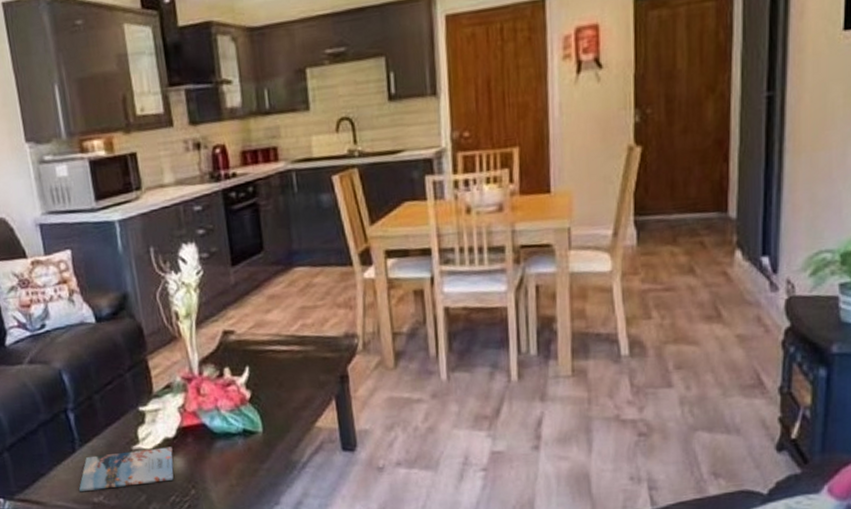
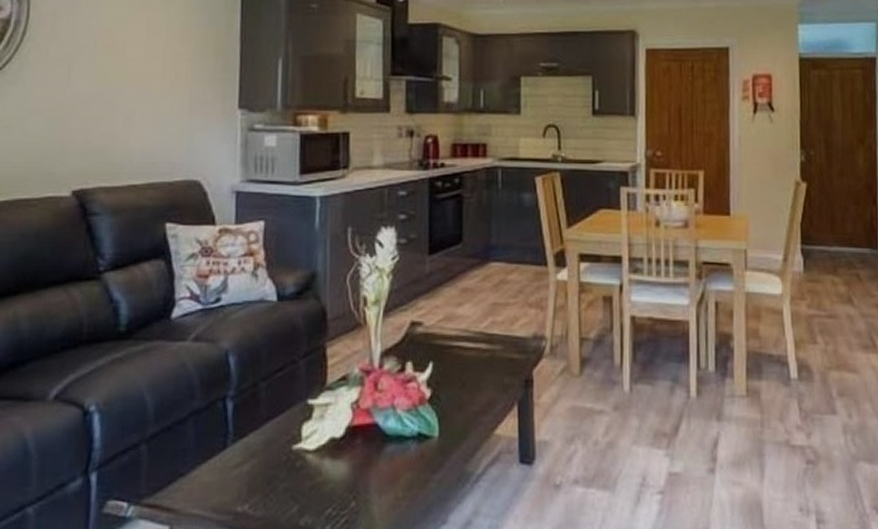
magazine: present [79,446,174,493] -> none [222,448,338,499]

